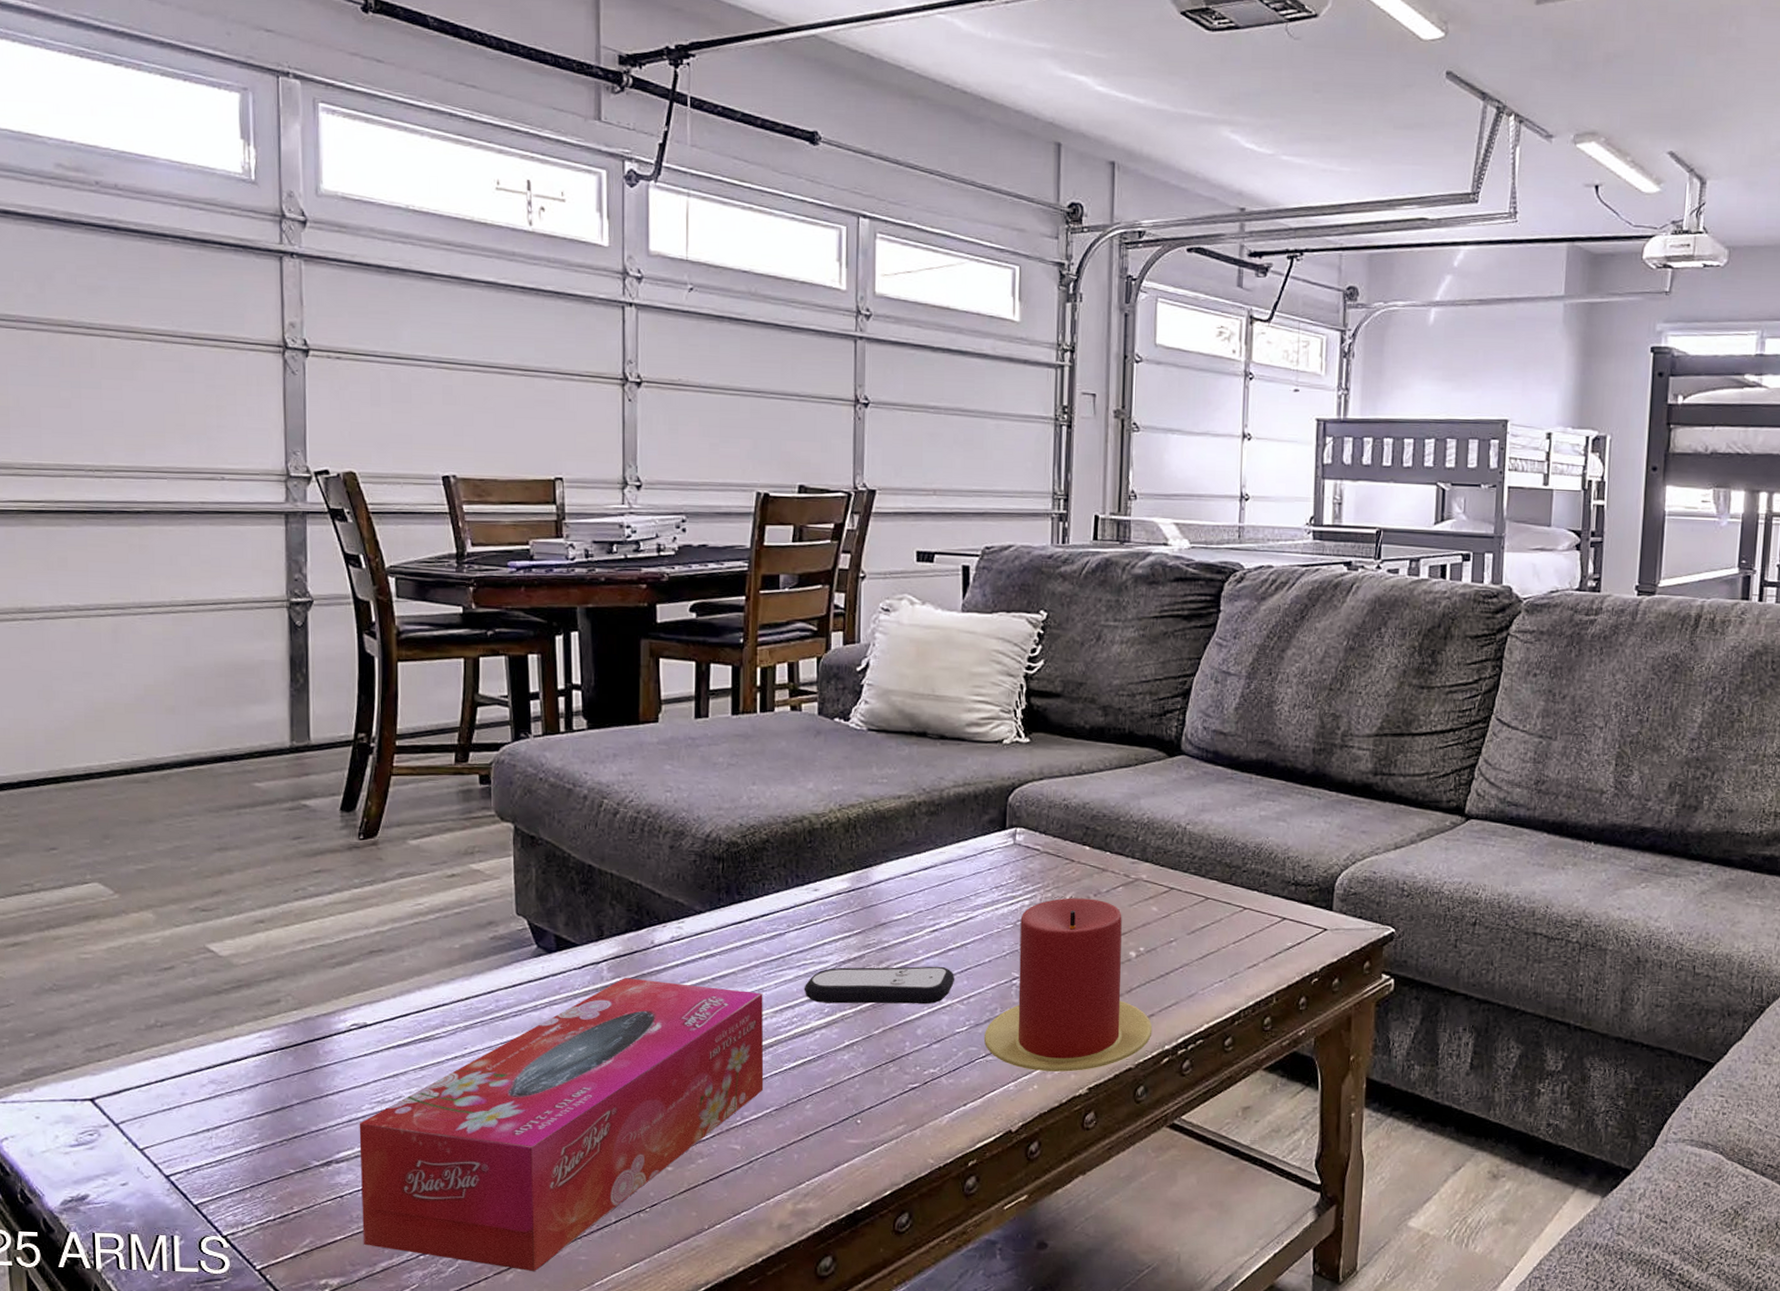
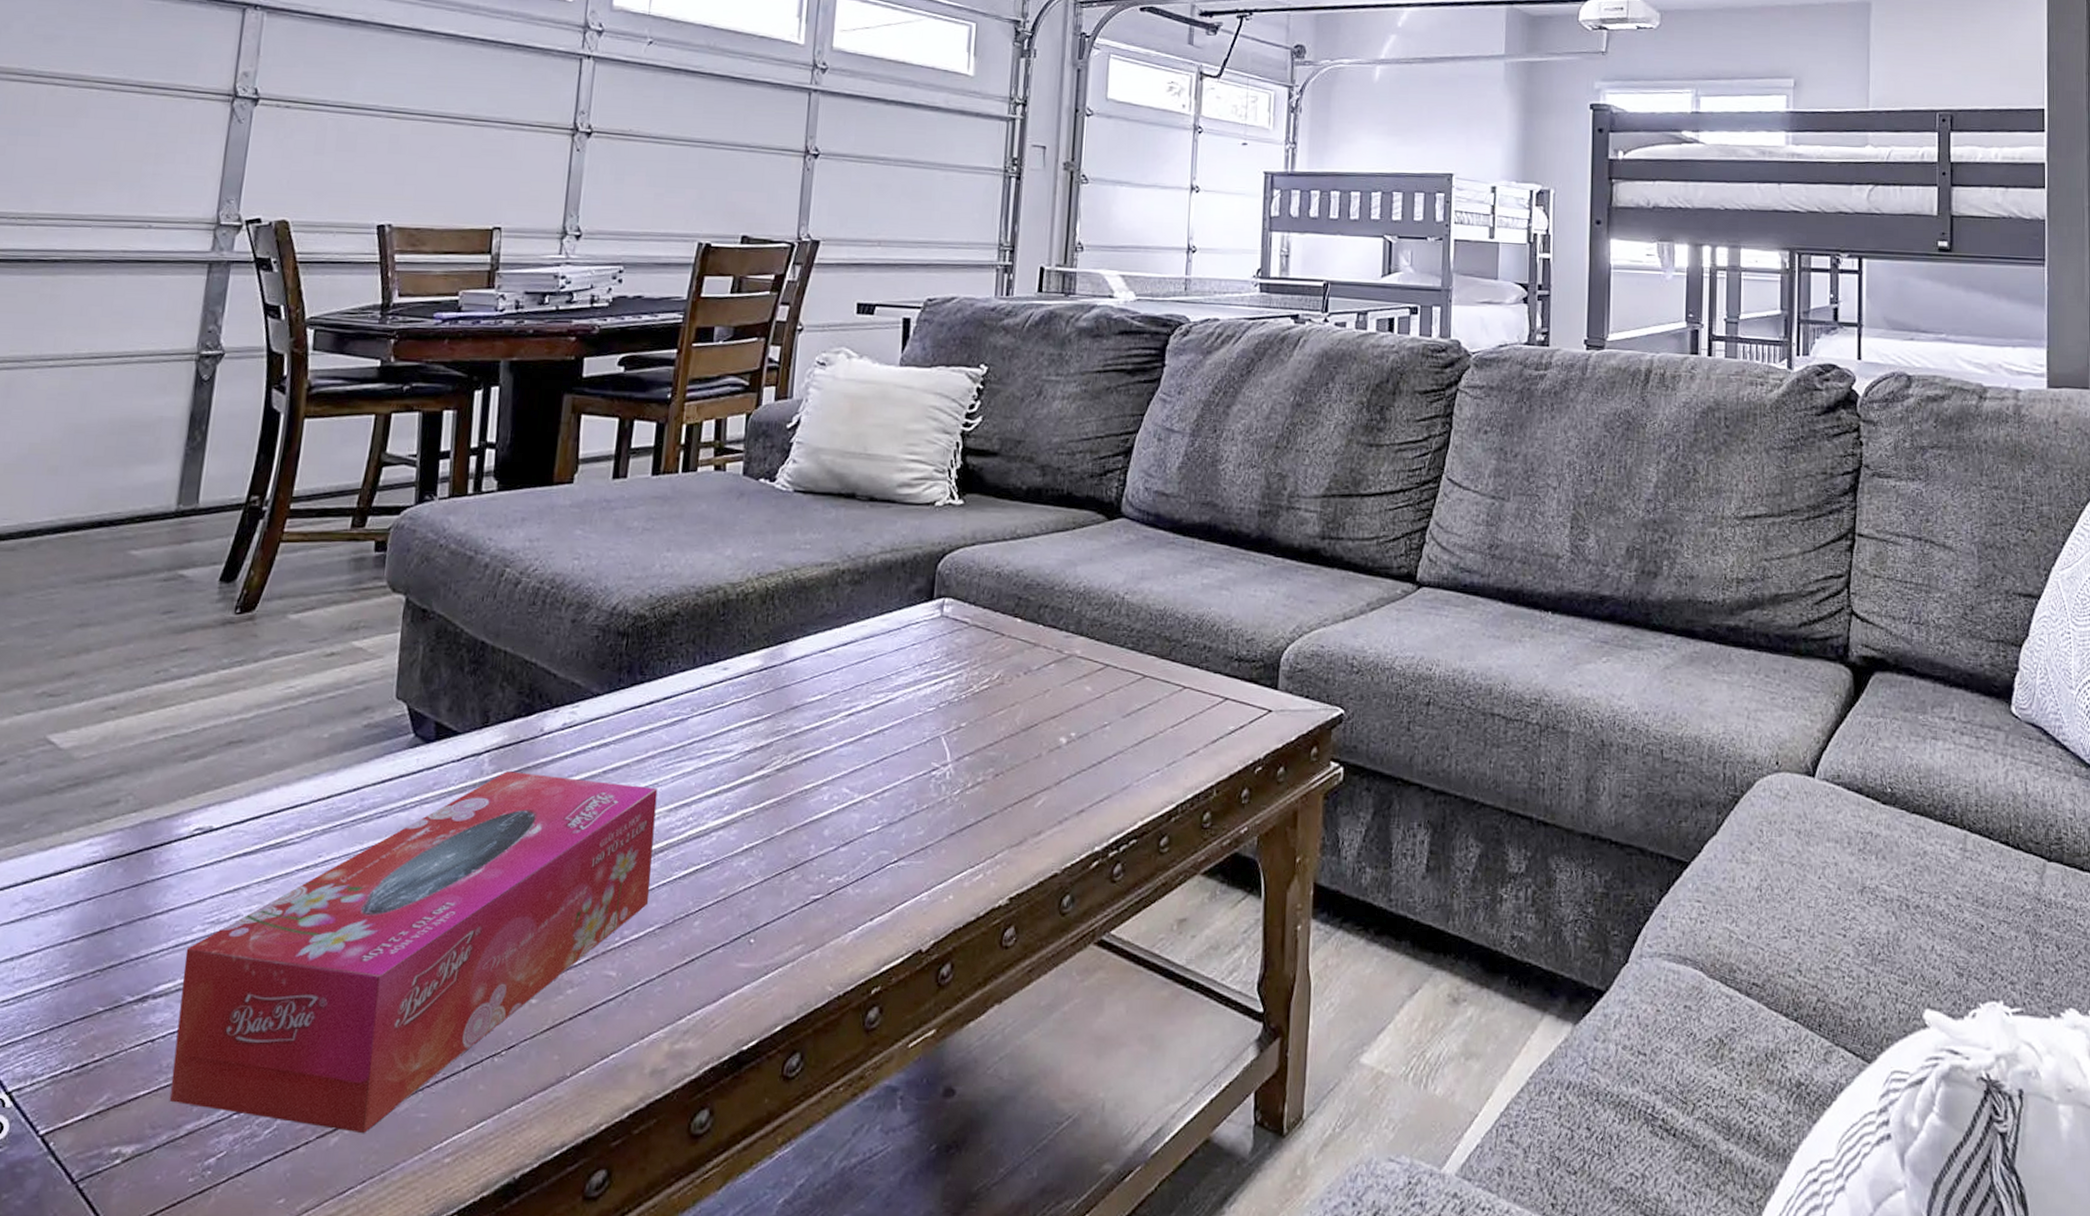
remote control: present [804,966,955,1005] -> none [703,755,870,800]
candle: present [983,897,1153,1072] -> none [896,676,1082,879]

